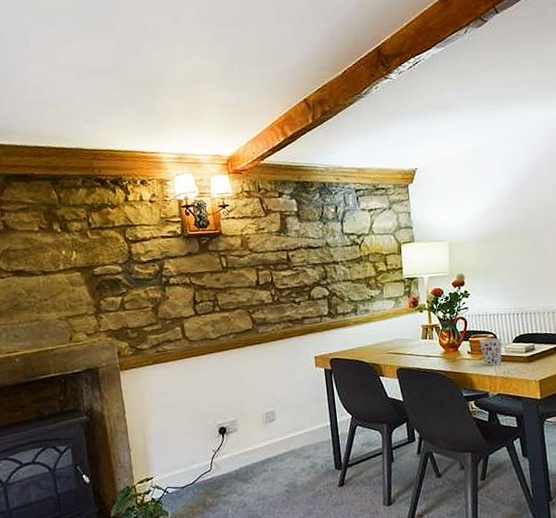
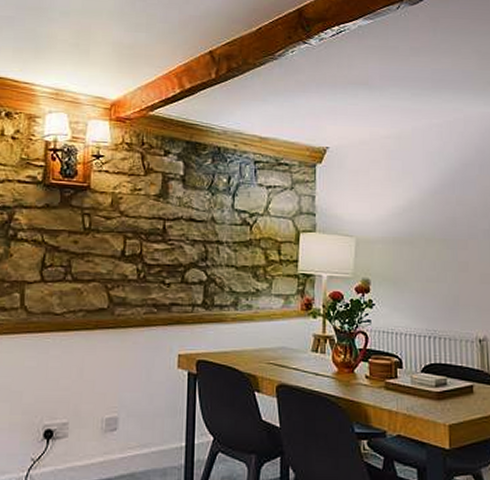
cup: present [479,337,502,366] -> none [380,362,409,398]

